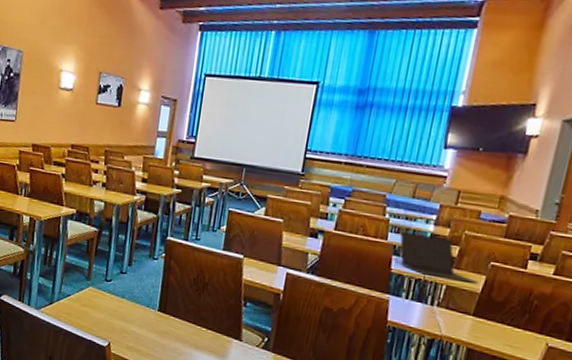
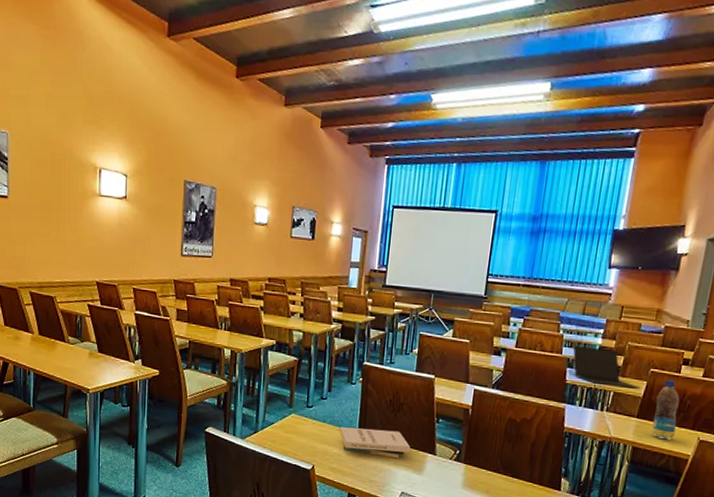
books: none [139,304,215,342] -> present [340,427,411,459]
bottle: none [490,275,525,344] -> present [652,380,680,441]

